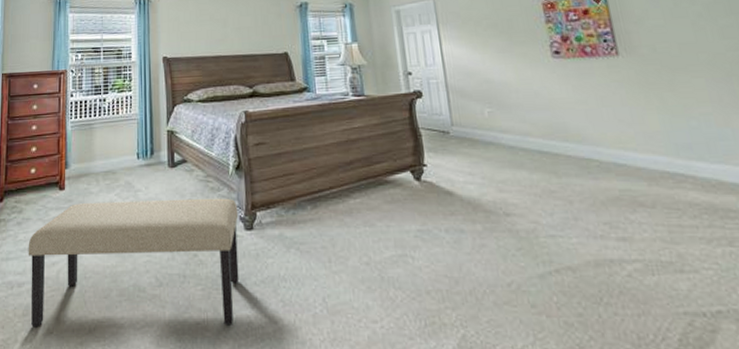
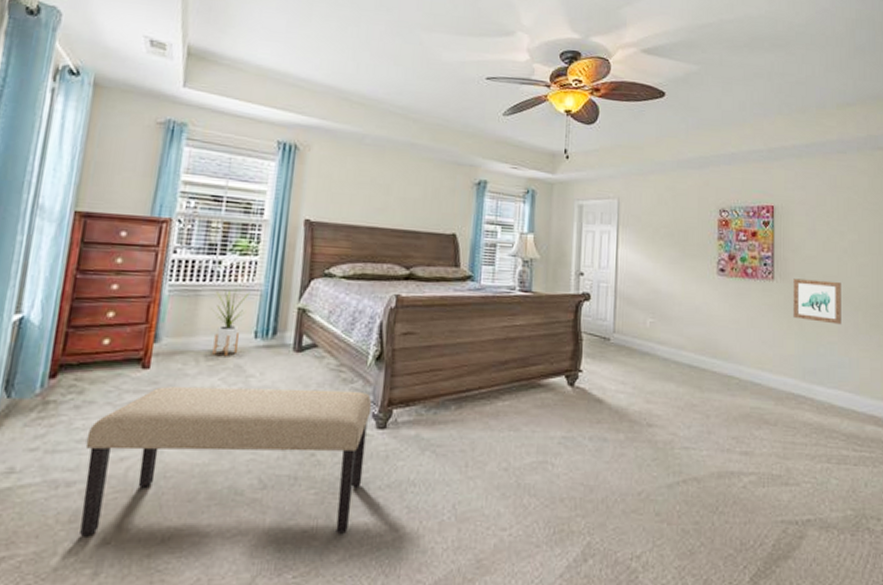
house plant: none [104,119,129,175] -> present [212,288,250,356]
wall art: none [642,48,713,94] -> present [793,278,842,325]

